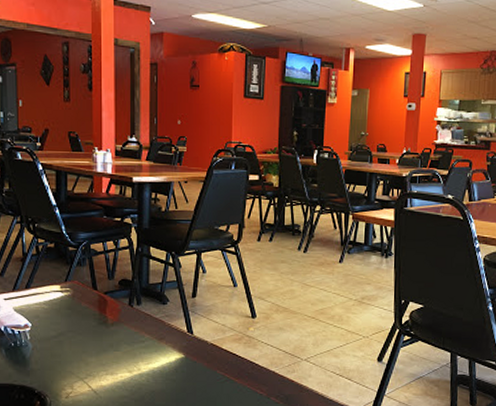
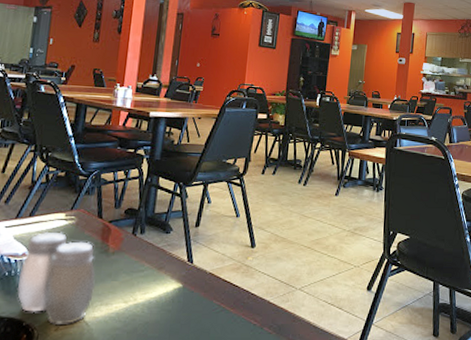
salt and pepper shaker: none [24,303,99,393] -> present [17,231,96,326]

